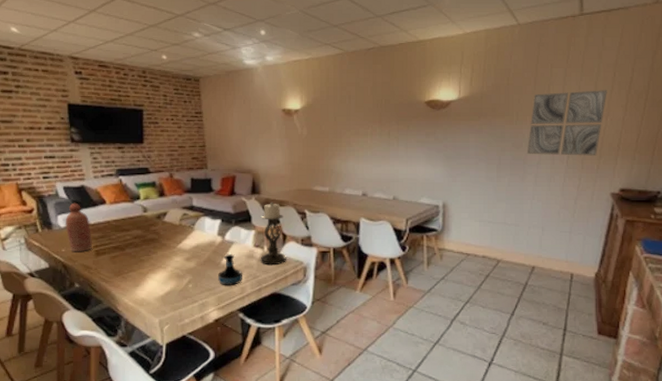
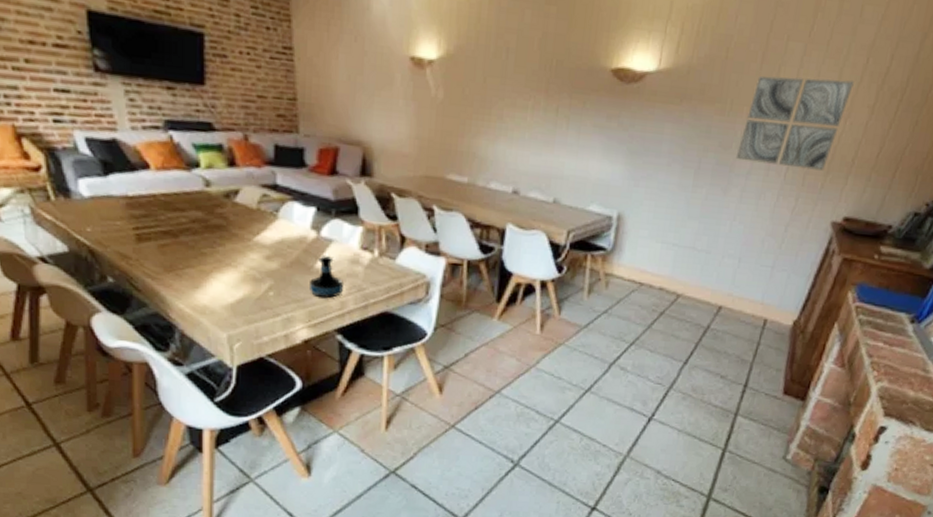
bottle: present [65,202,93,252] -> none [89,162,132,235]
candle holder: present [260,202,287,266] -> none [368,189,405,277]

